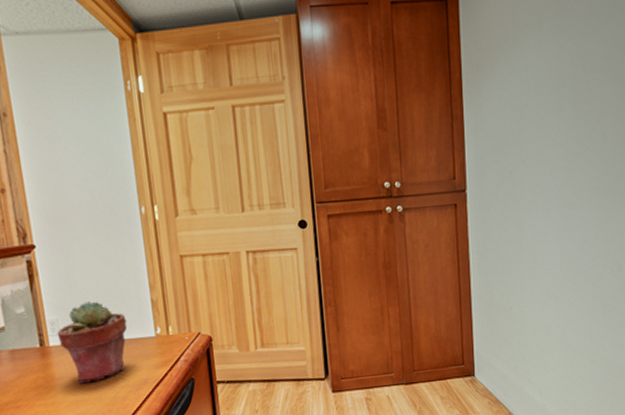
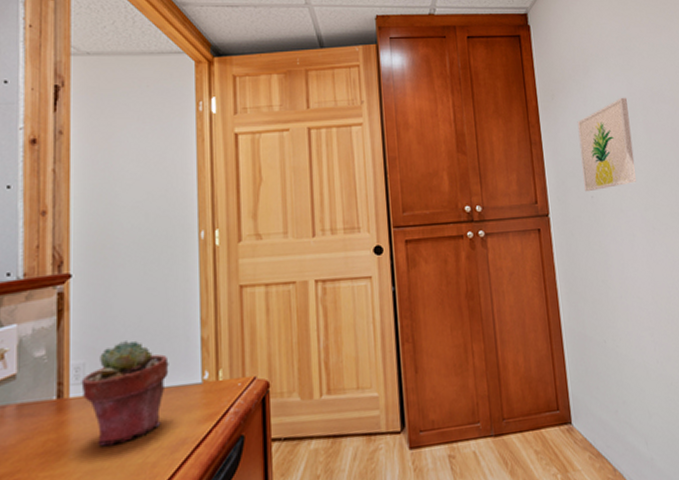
wall art: none [501,66,558,166] -> present [577,97,636,191]

